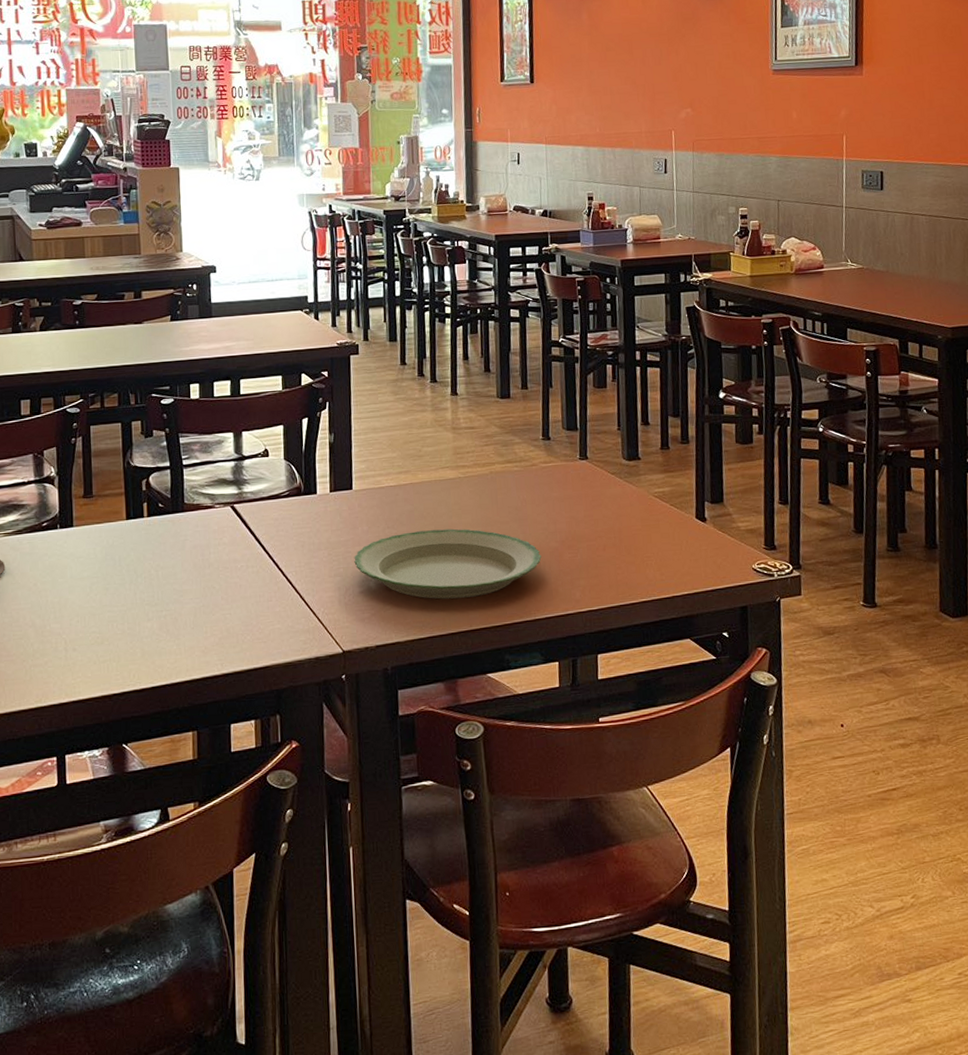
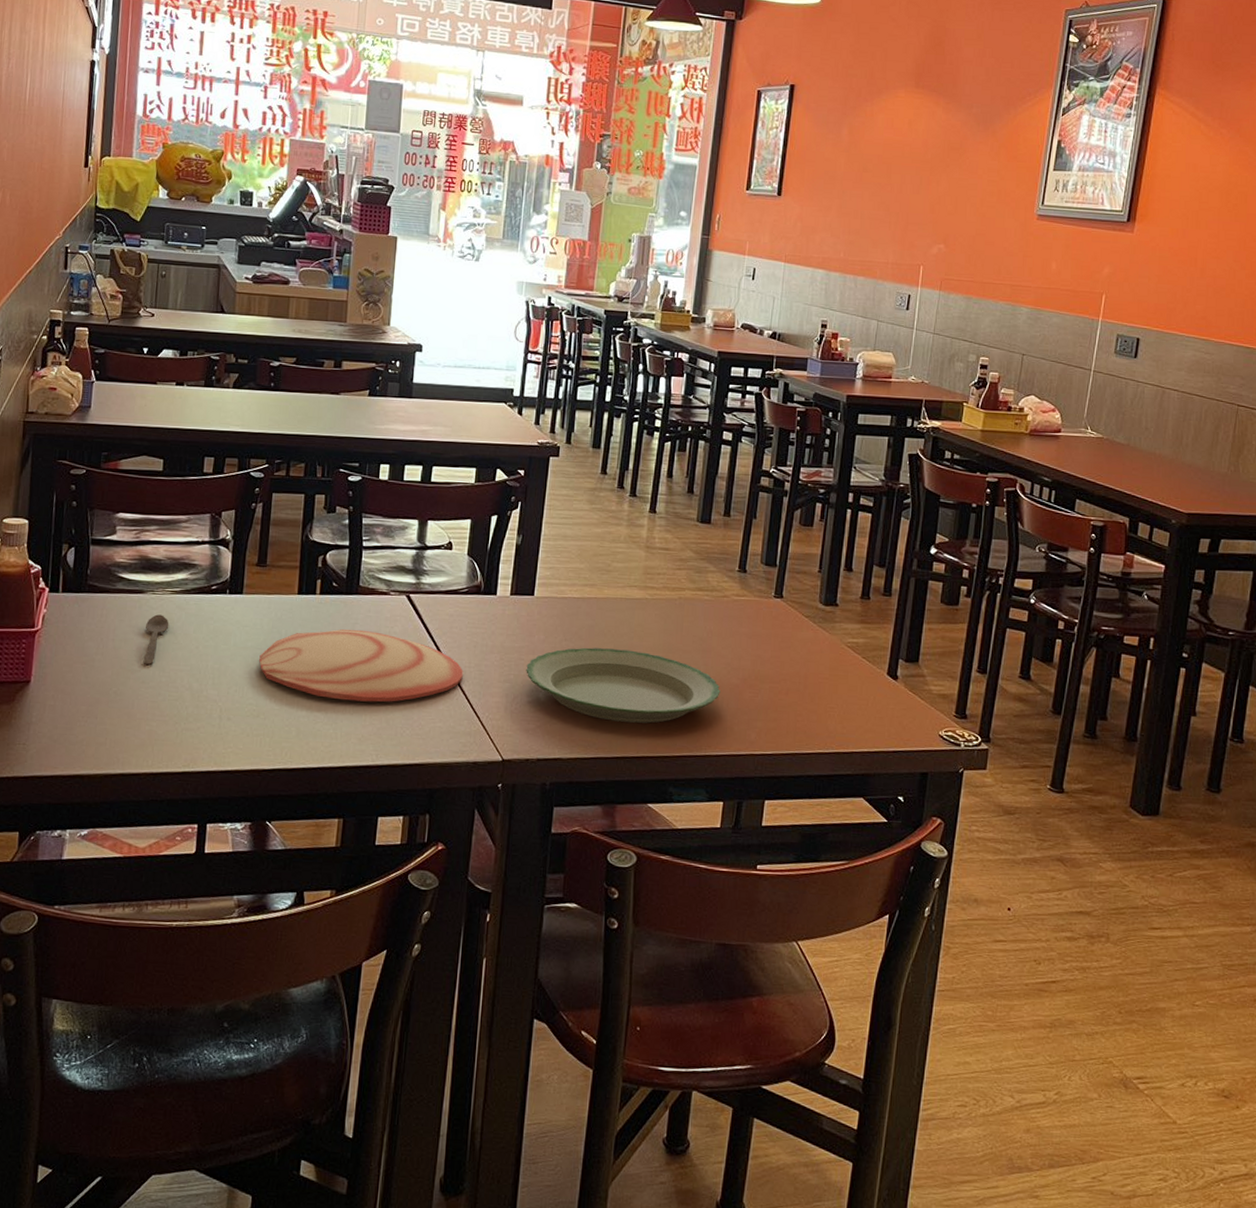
plate: none [97,545,295,616] -> present [259,628,463,702]

